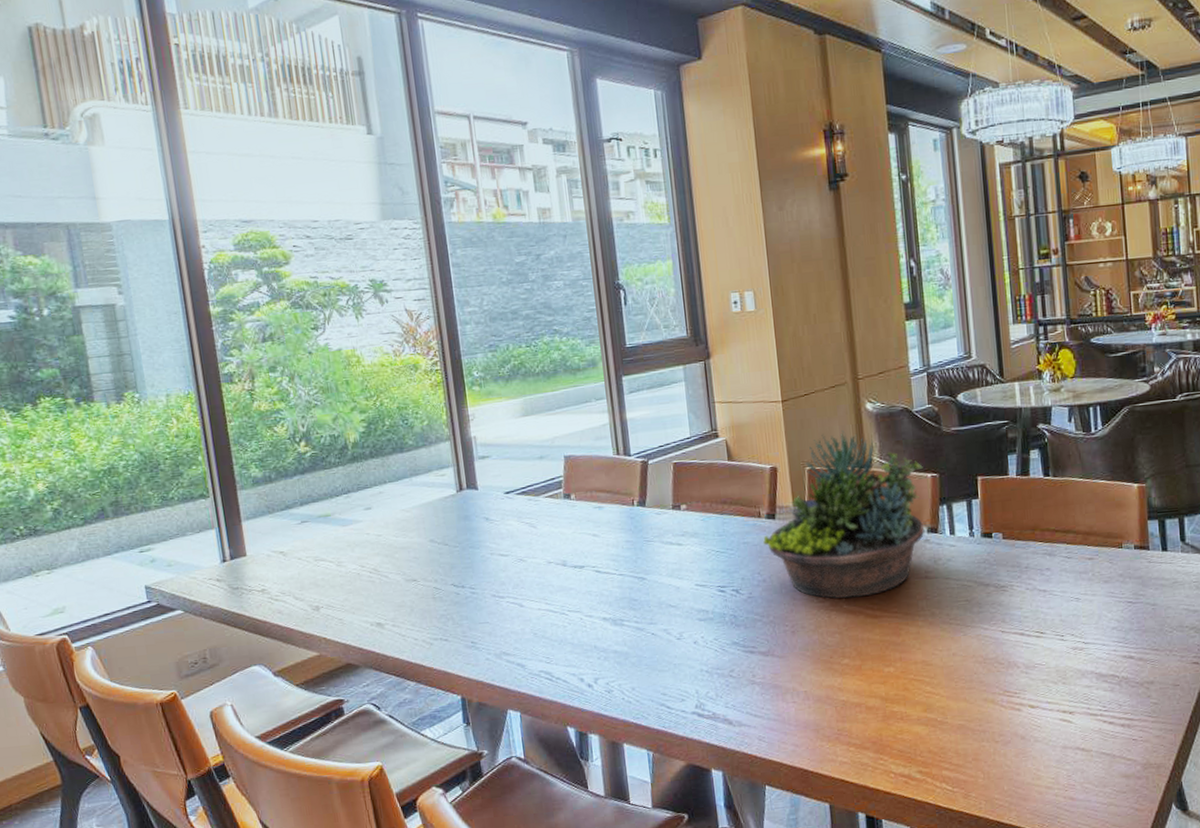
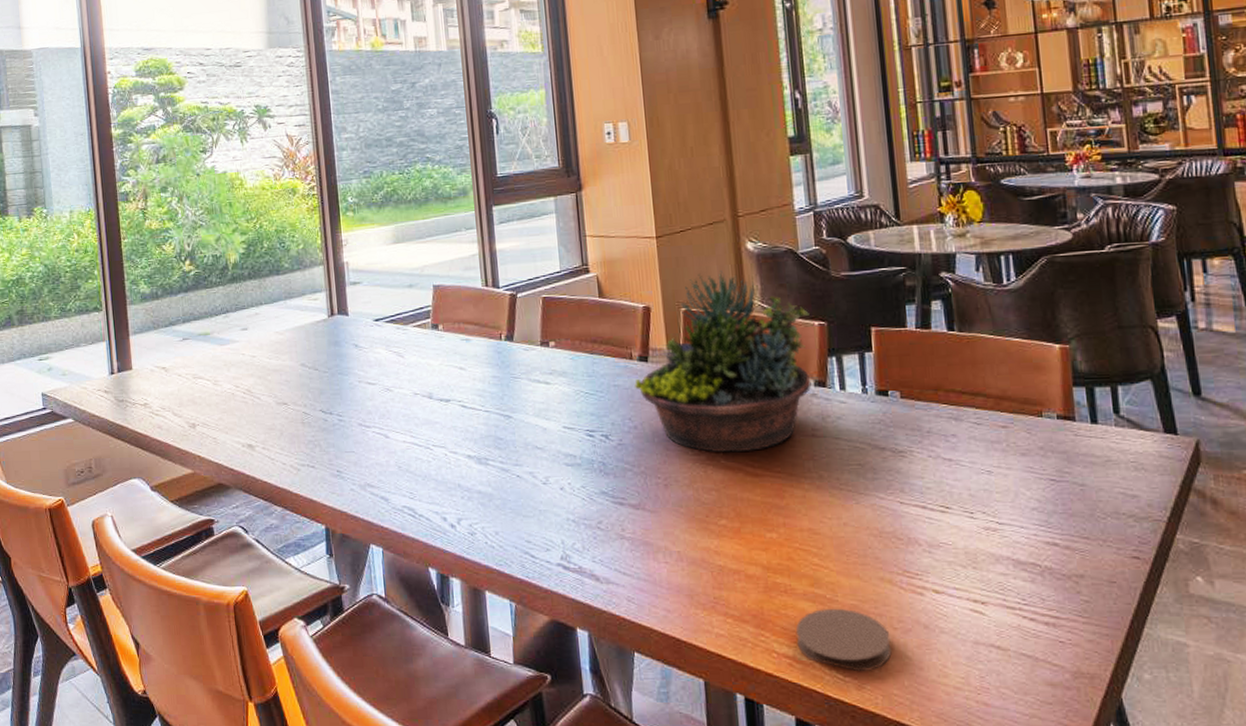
coaster: none [910,729,994,783] -> present [795,608,892,672]

